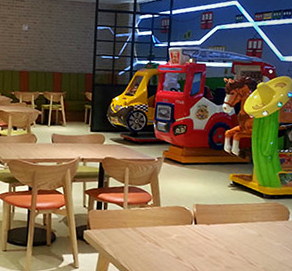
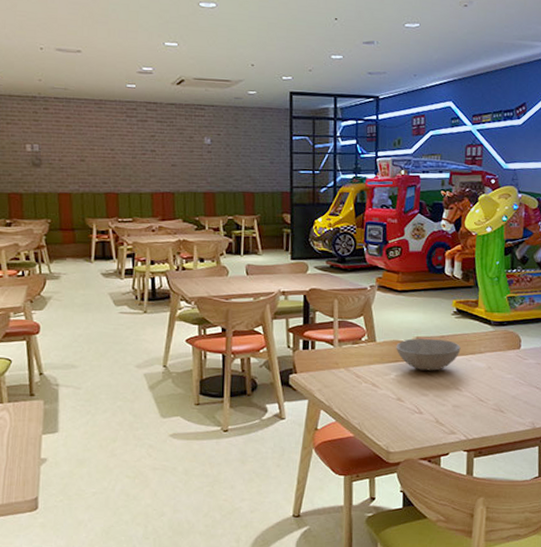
bowl: none [177,205,235,235] -> present [396,338,461,371]

